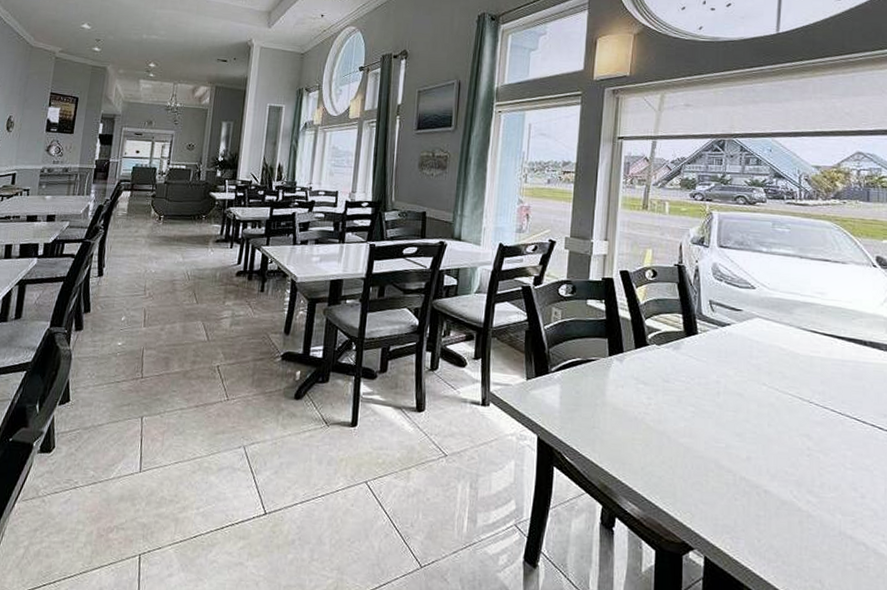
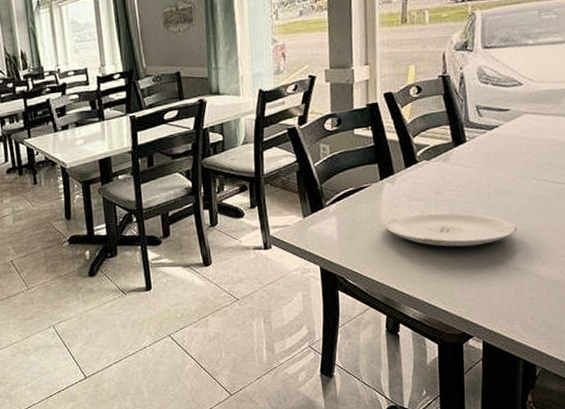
plate: none [610,397,745,445] -> present [385,211,516,247]

